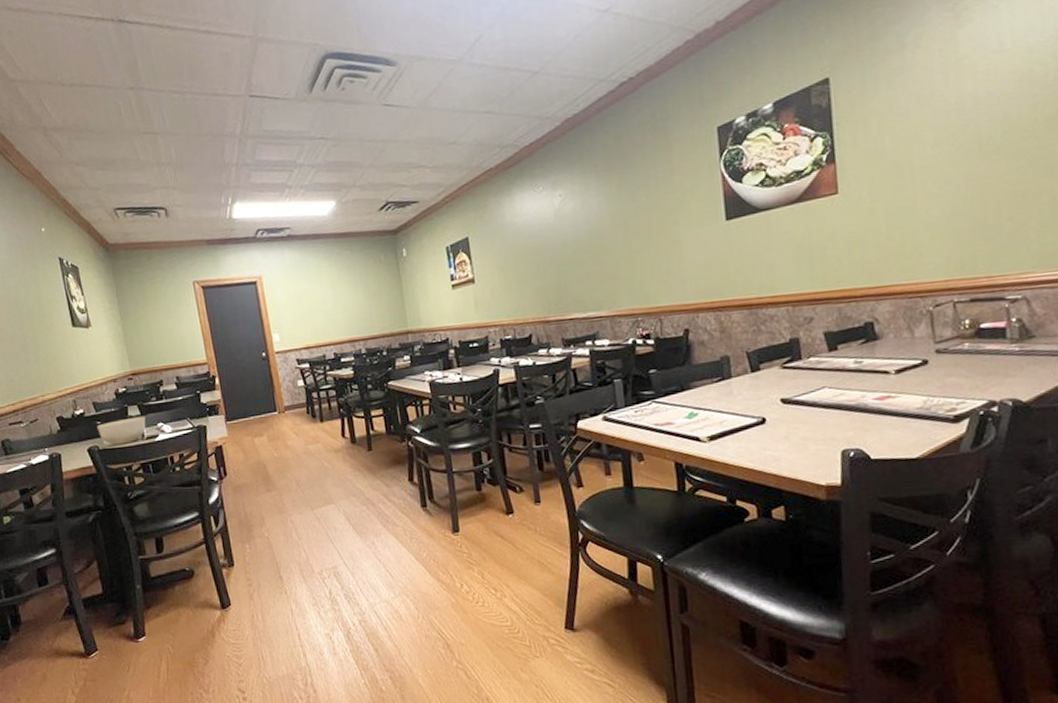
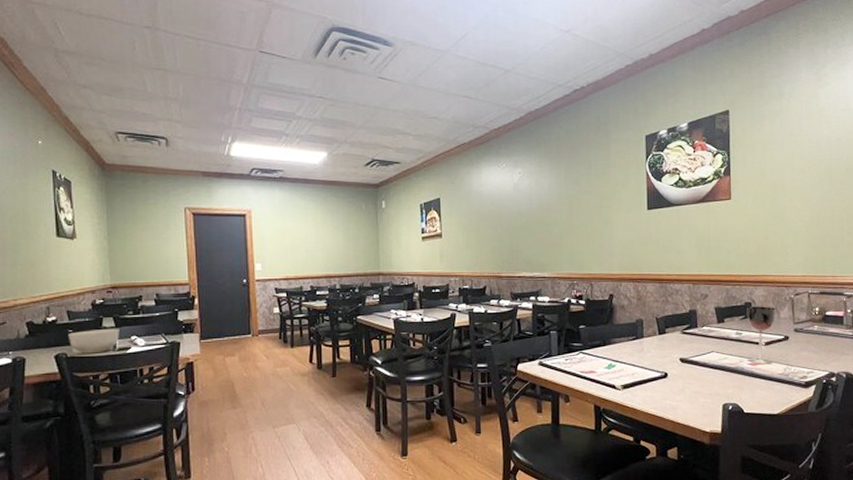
wineglass: none [867,324,909,399] -> present [746,306,777,365]

